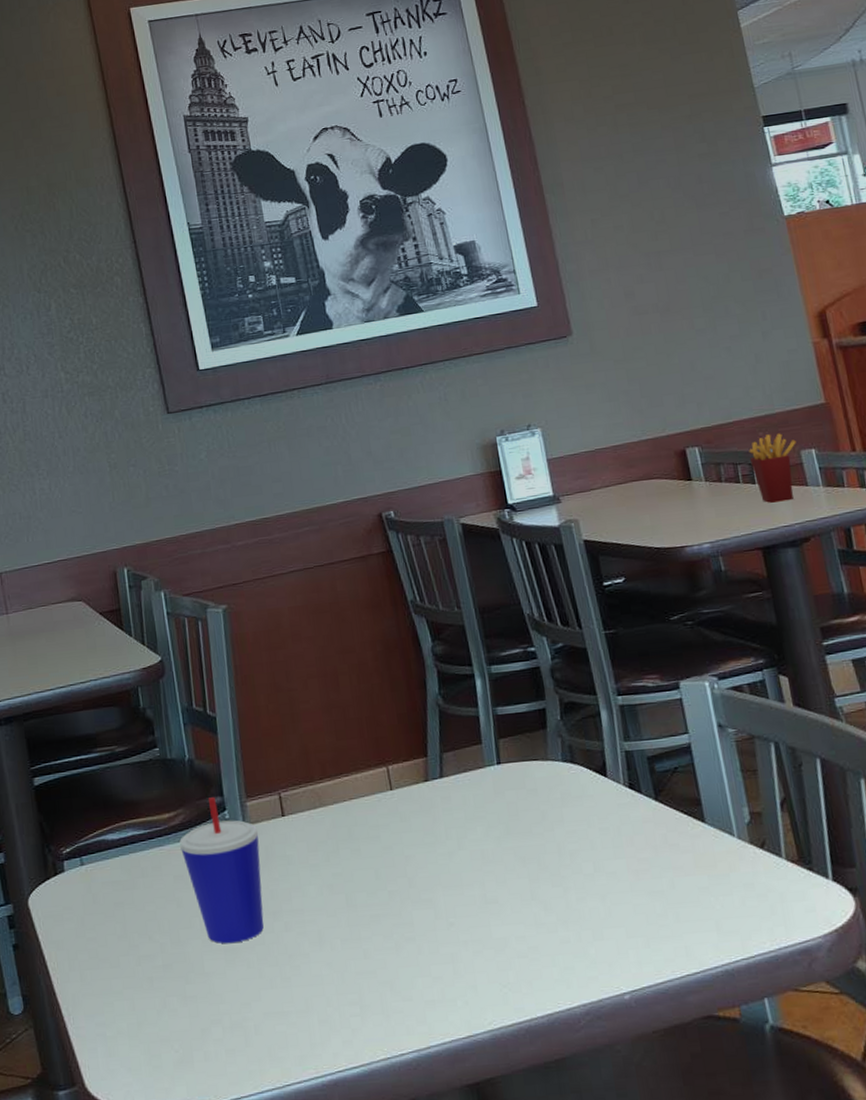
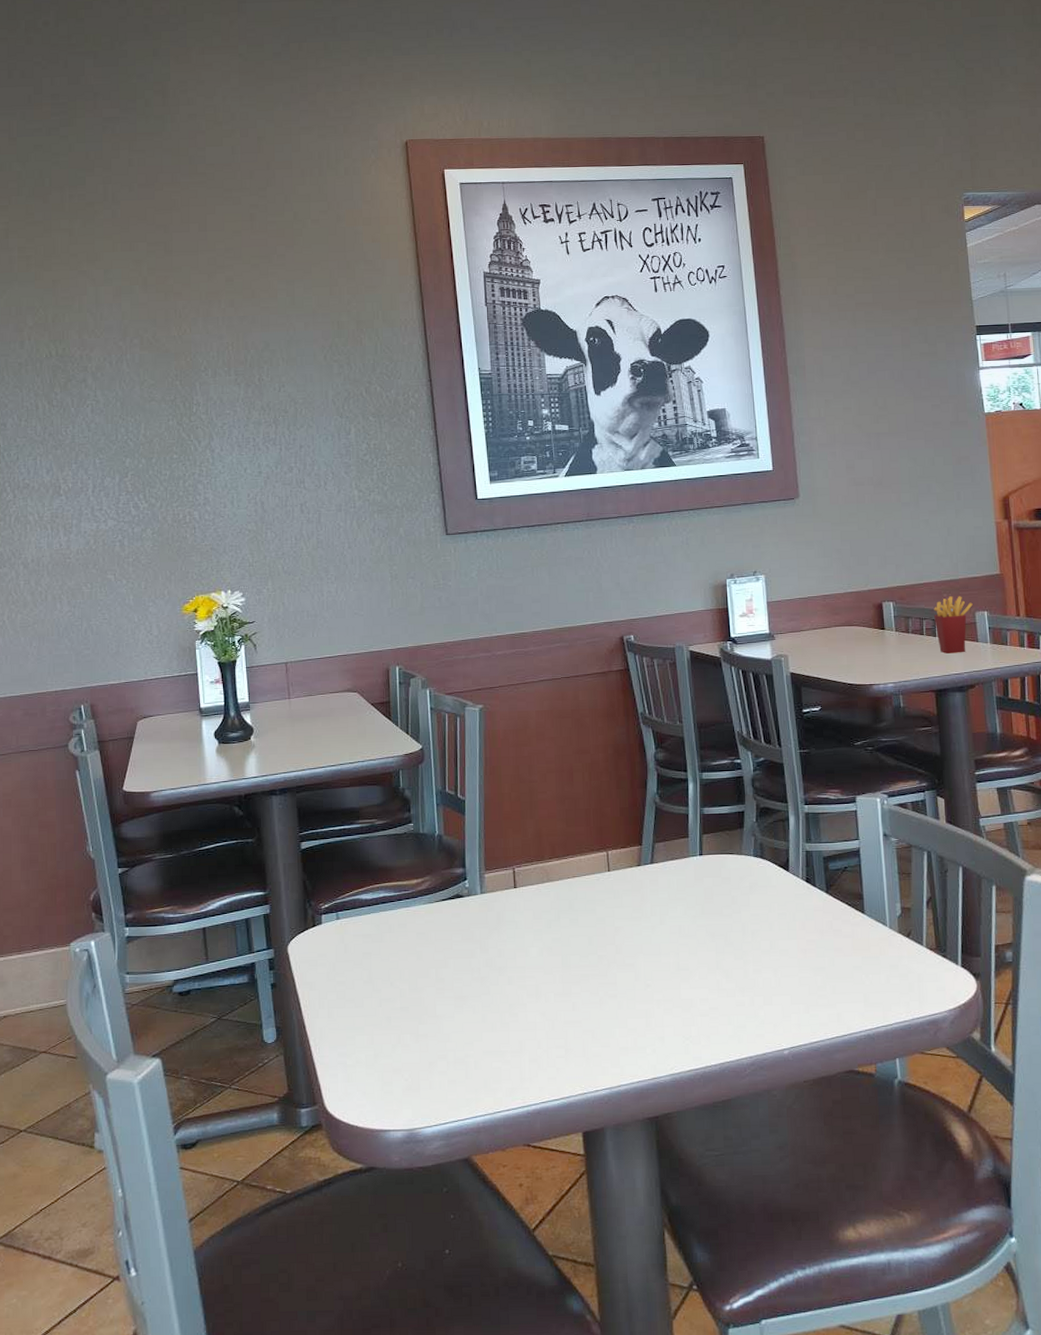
beverage cup: present [179,797,264,944] -> none [424,868,492,992]

